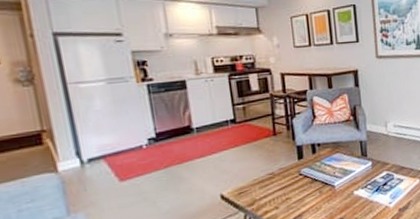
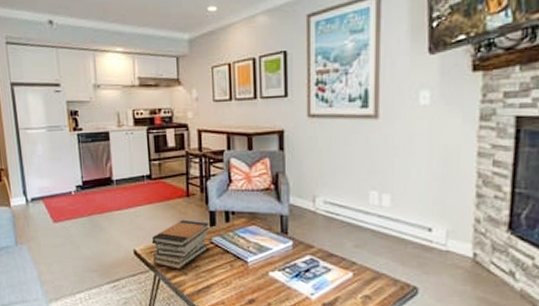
book stack: none [239,156,298,206] -> present [151,220,210,270]

